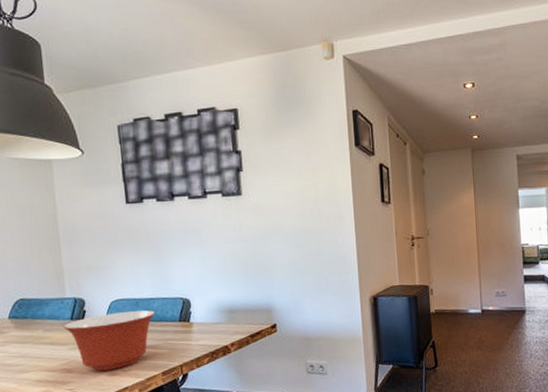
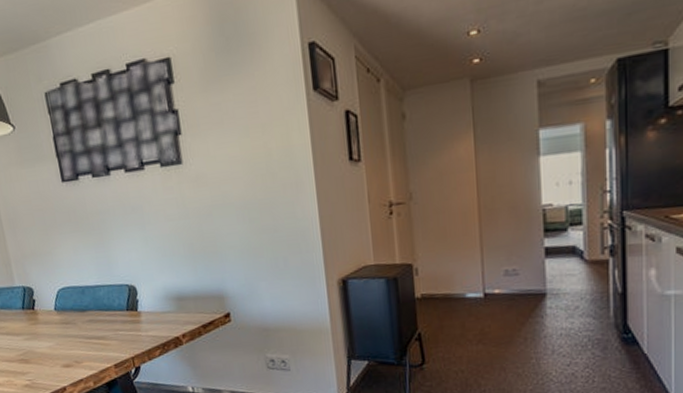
mixing bowl: present [63,310,156,371] -> none [16,298,103,362]

